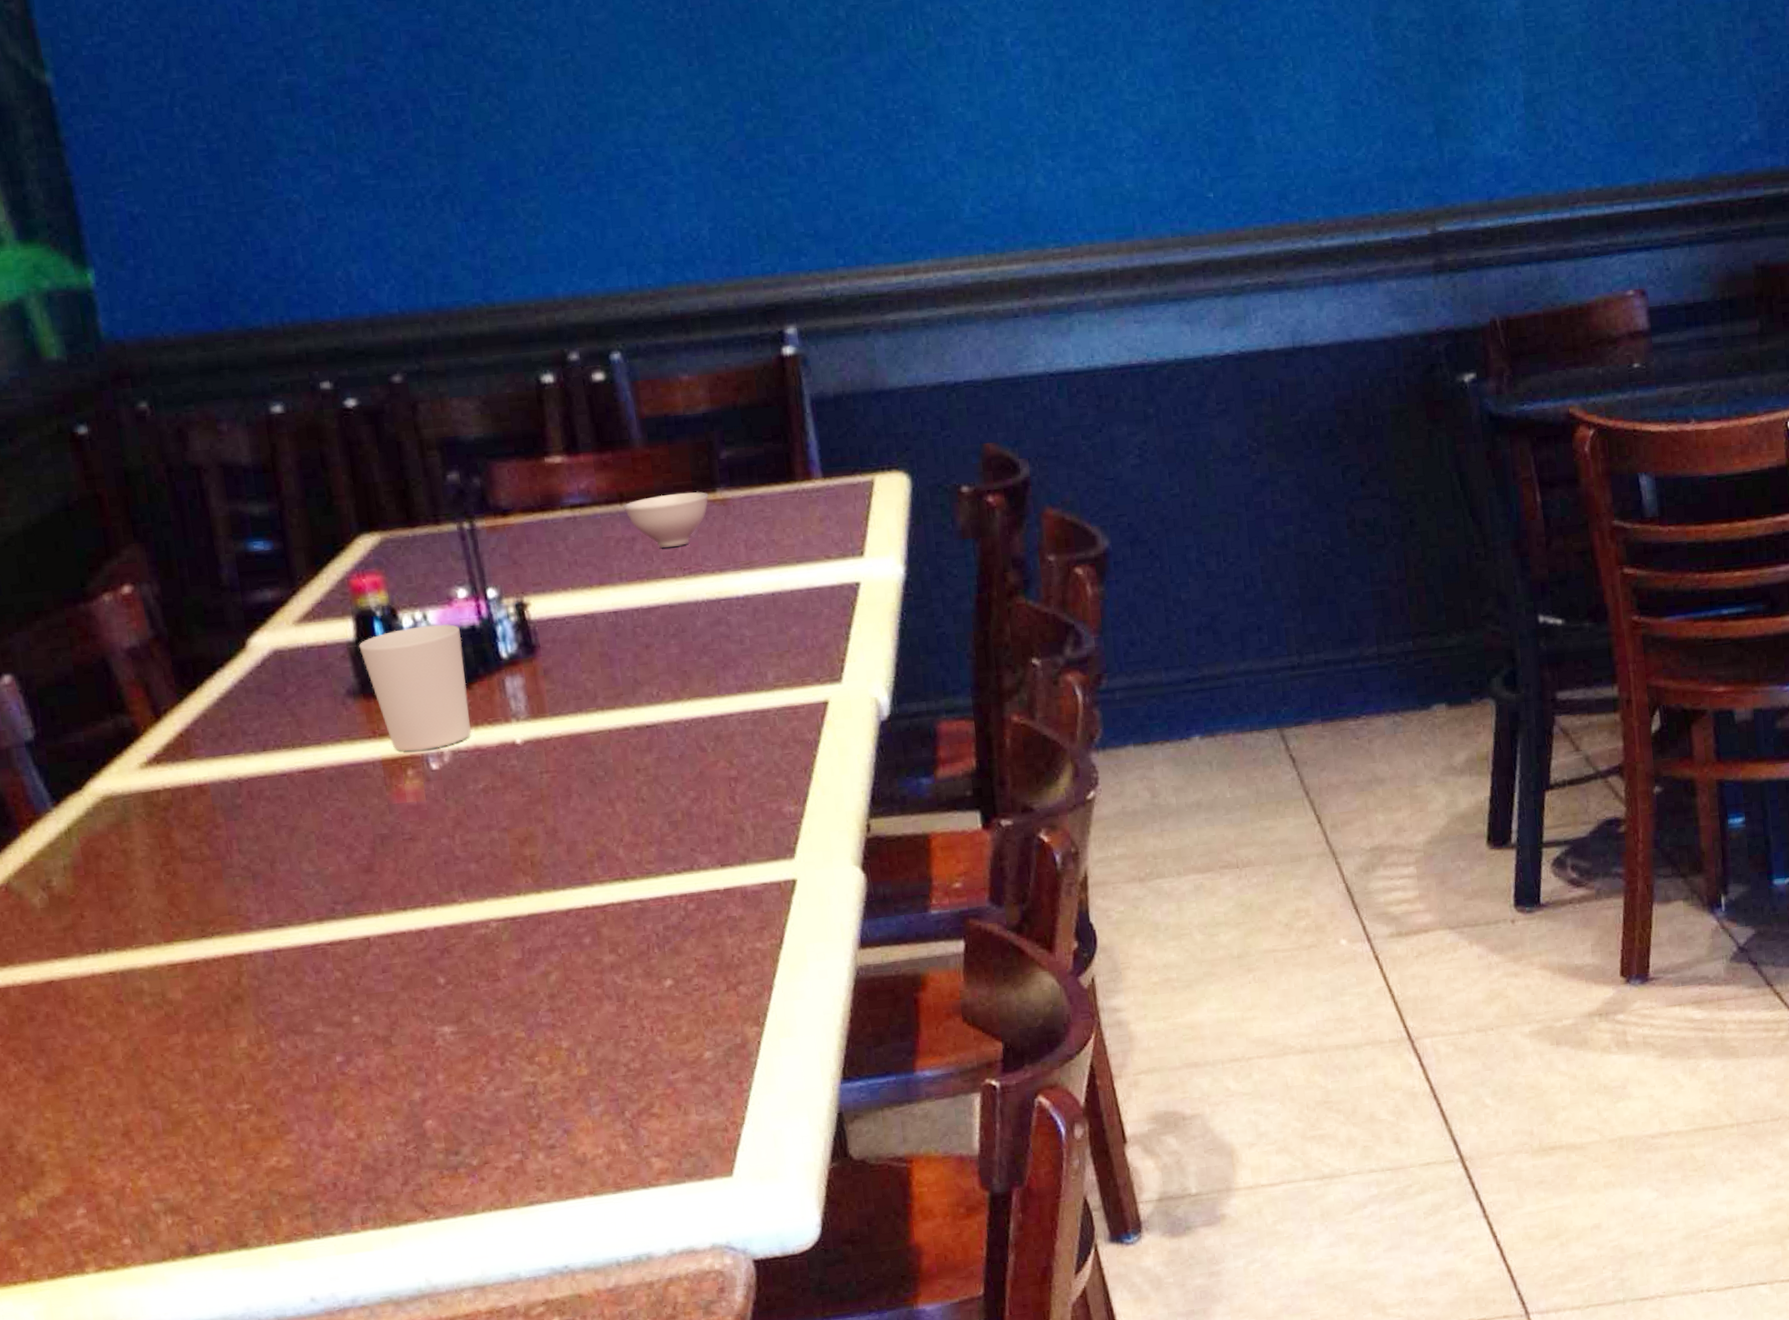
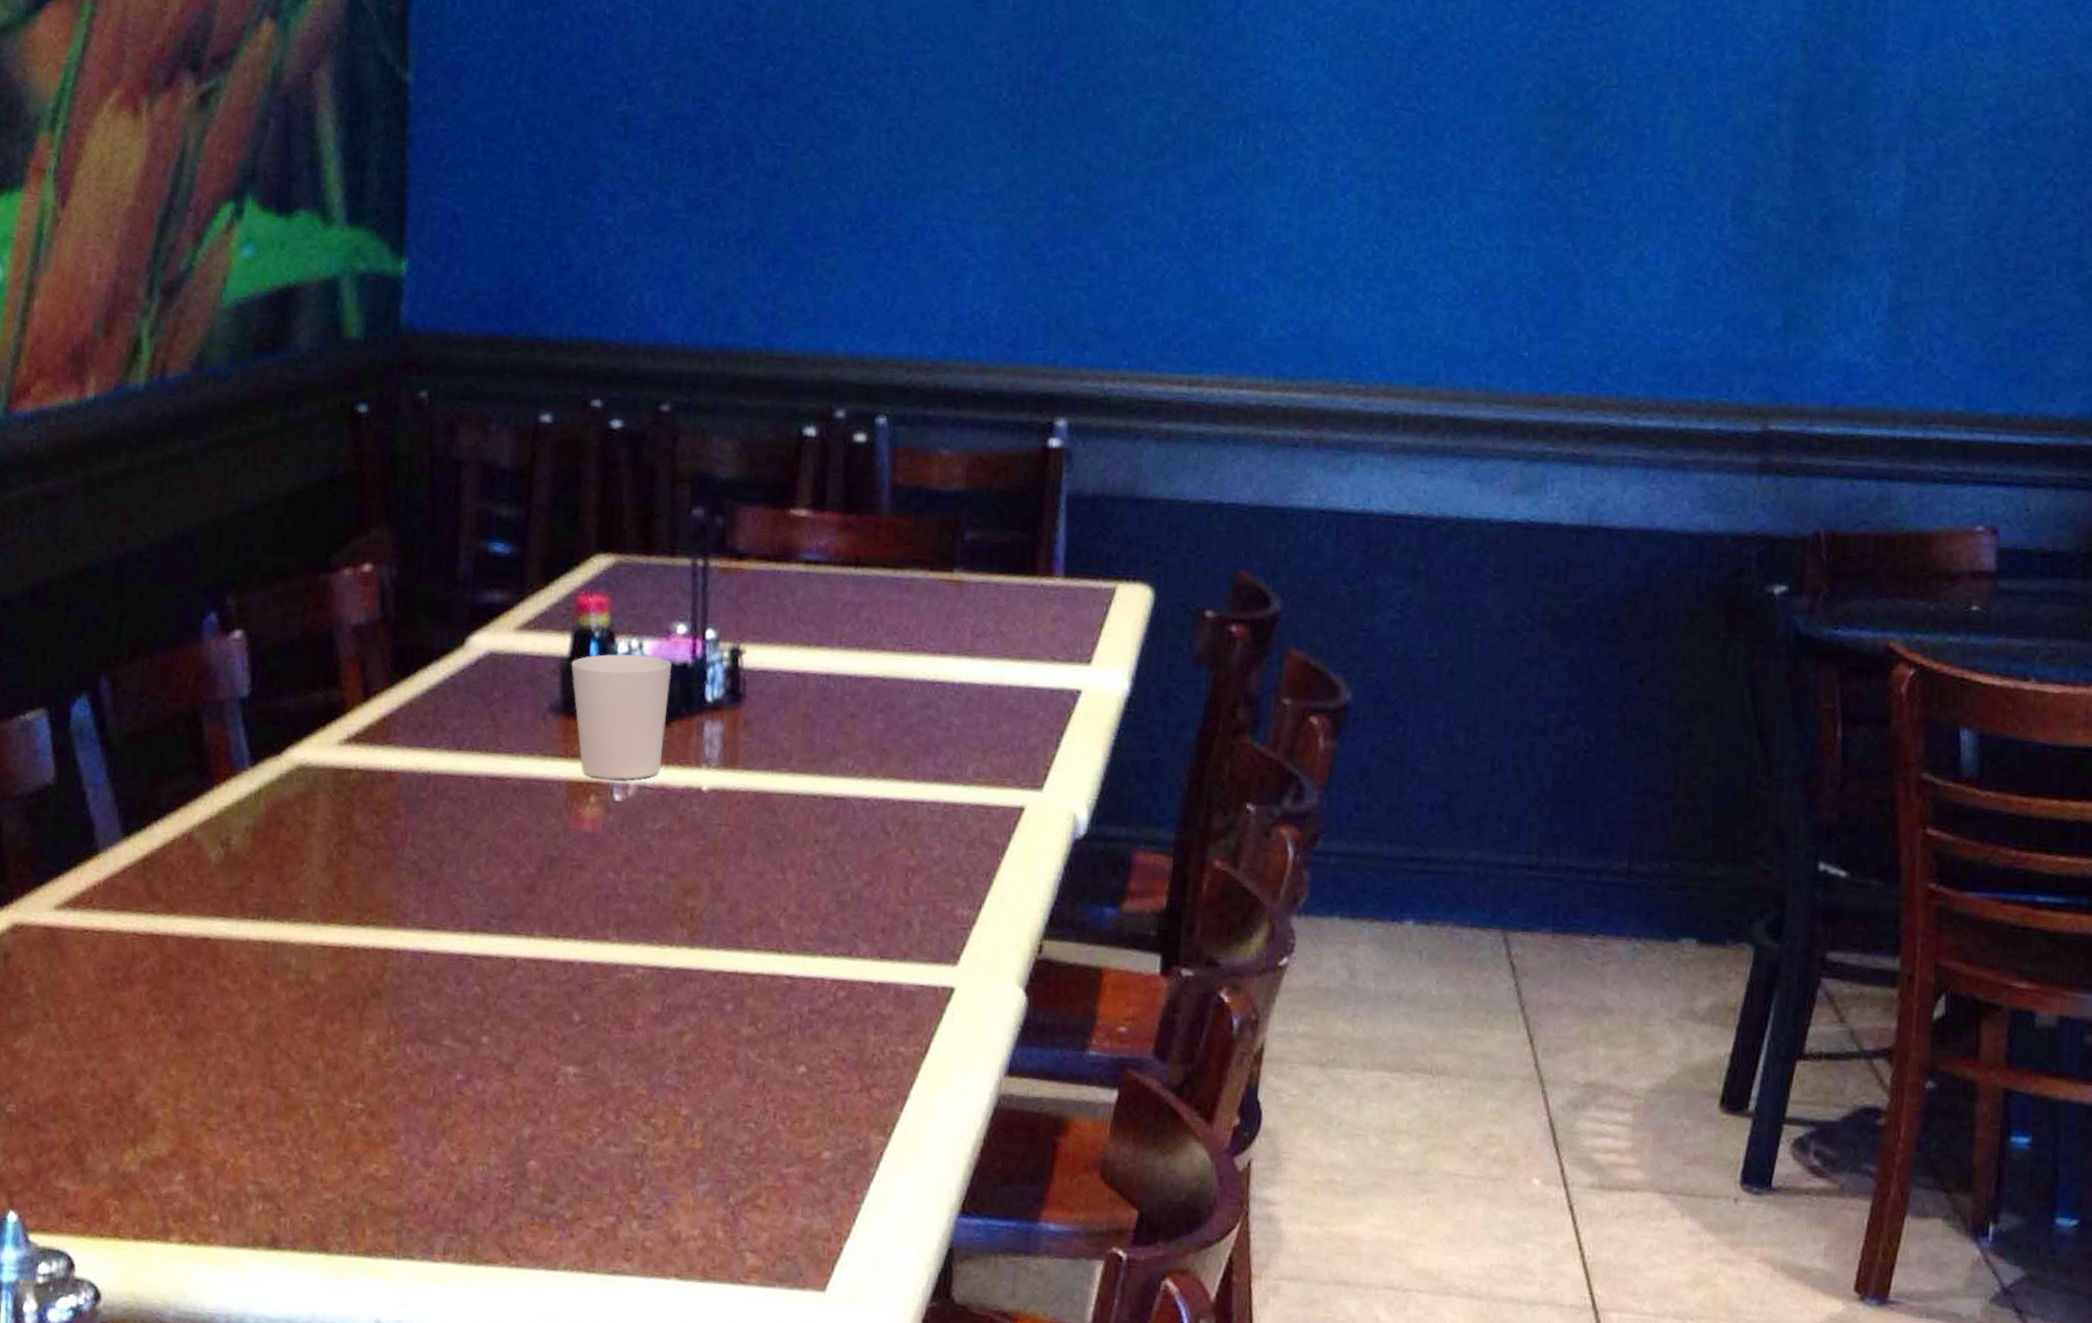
bowl: present [623,491,709,548] -> none [857,566,945,621]

